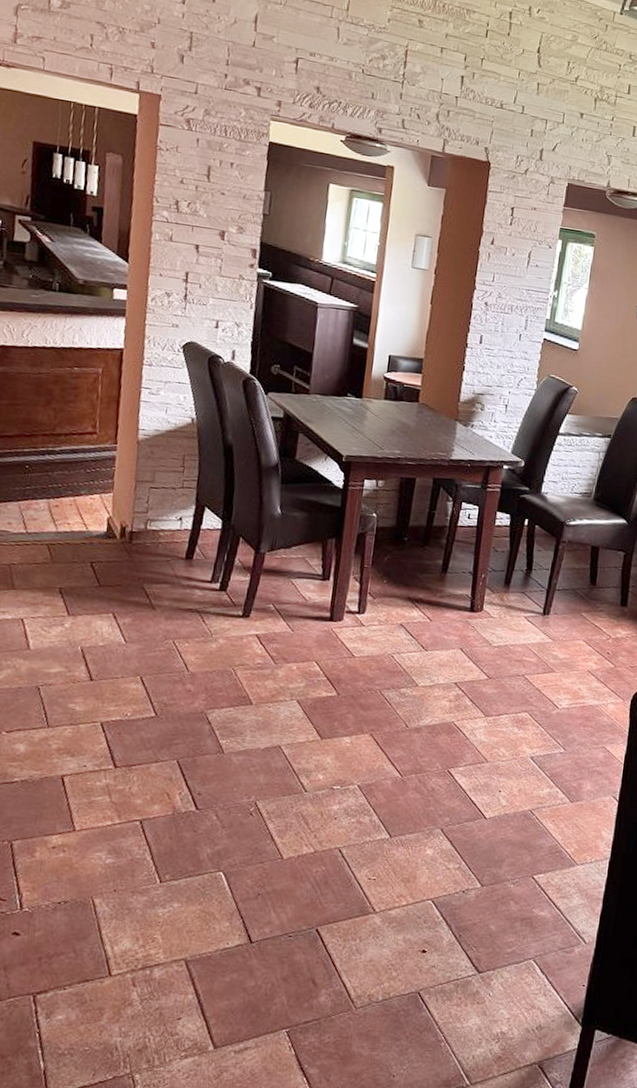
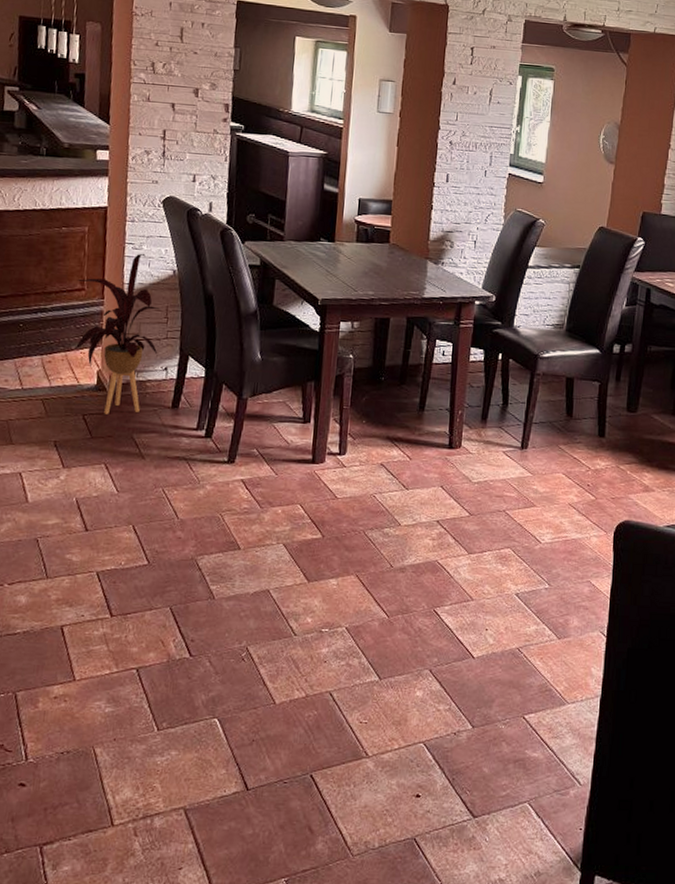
house plant: none [84,398,178,563] -> present [74,253,161,414]

